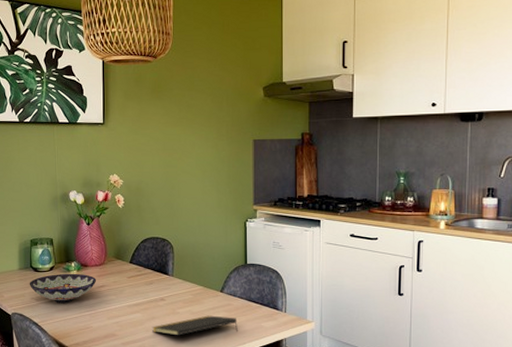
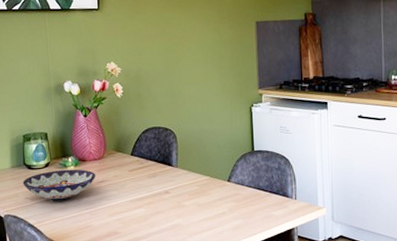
notepad: present [151,315,238,336] -> none [156,206,247,230]

